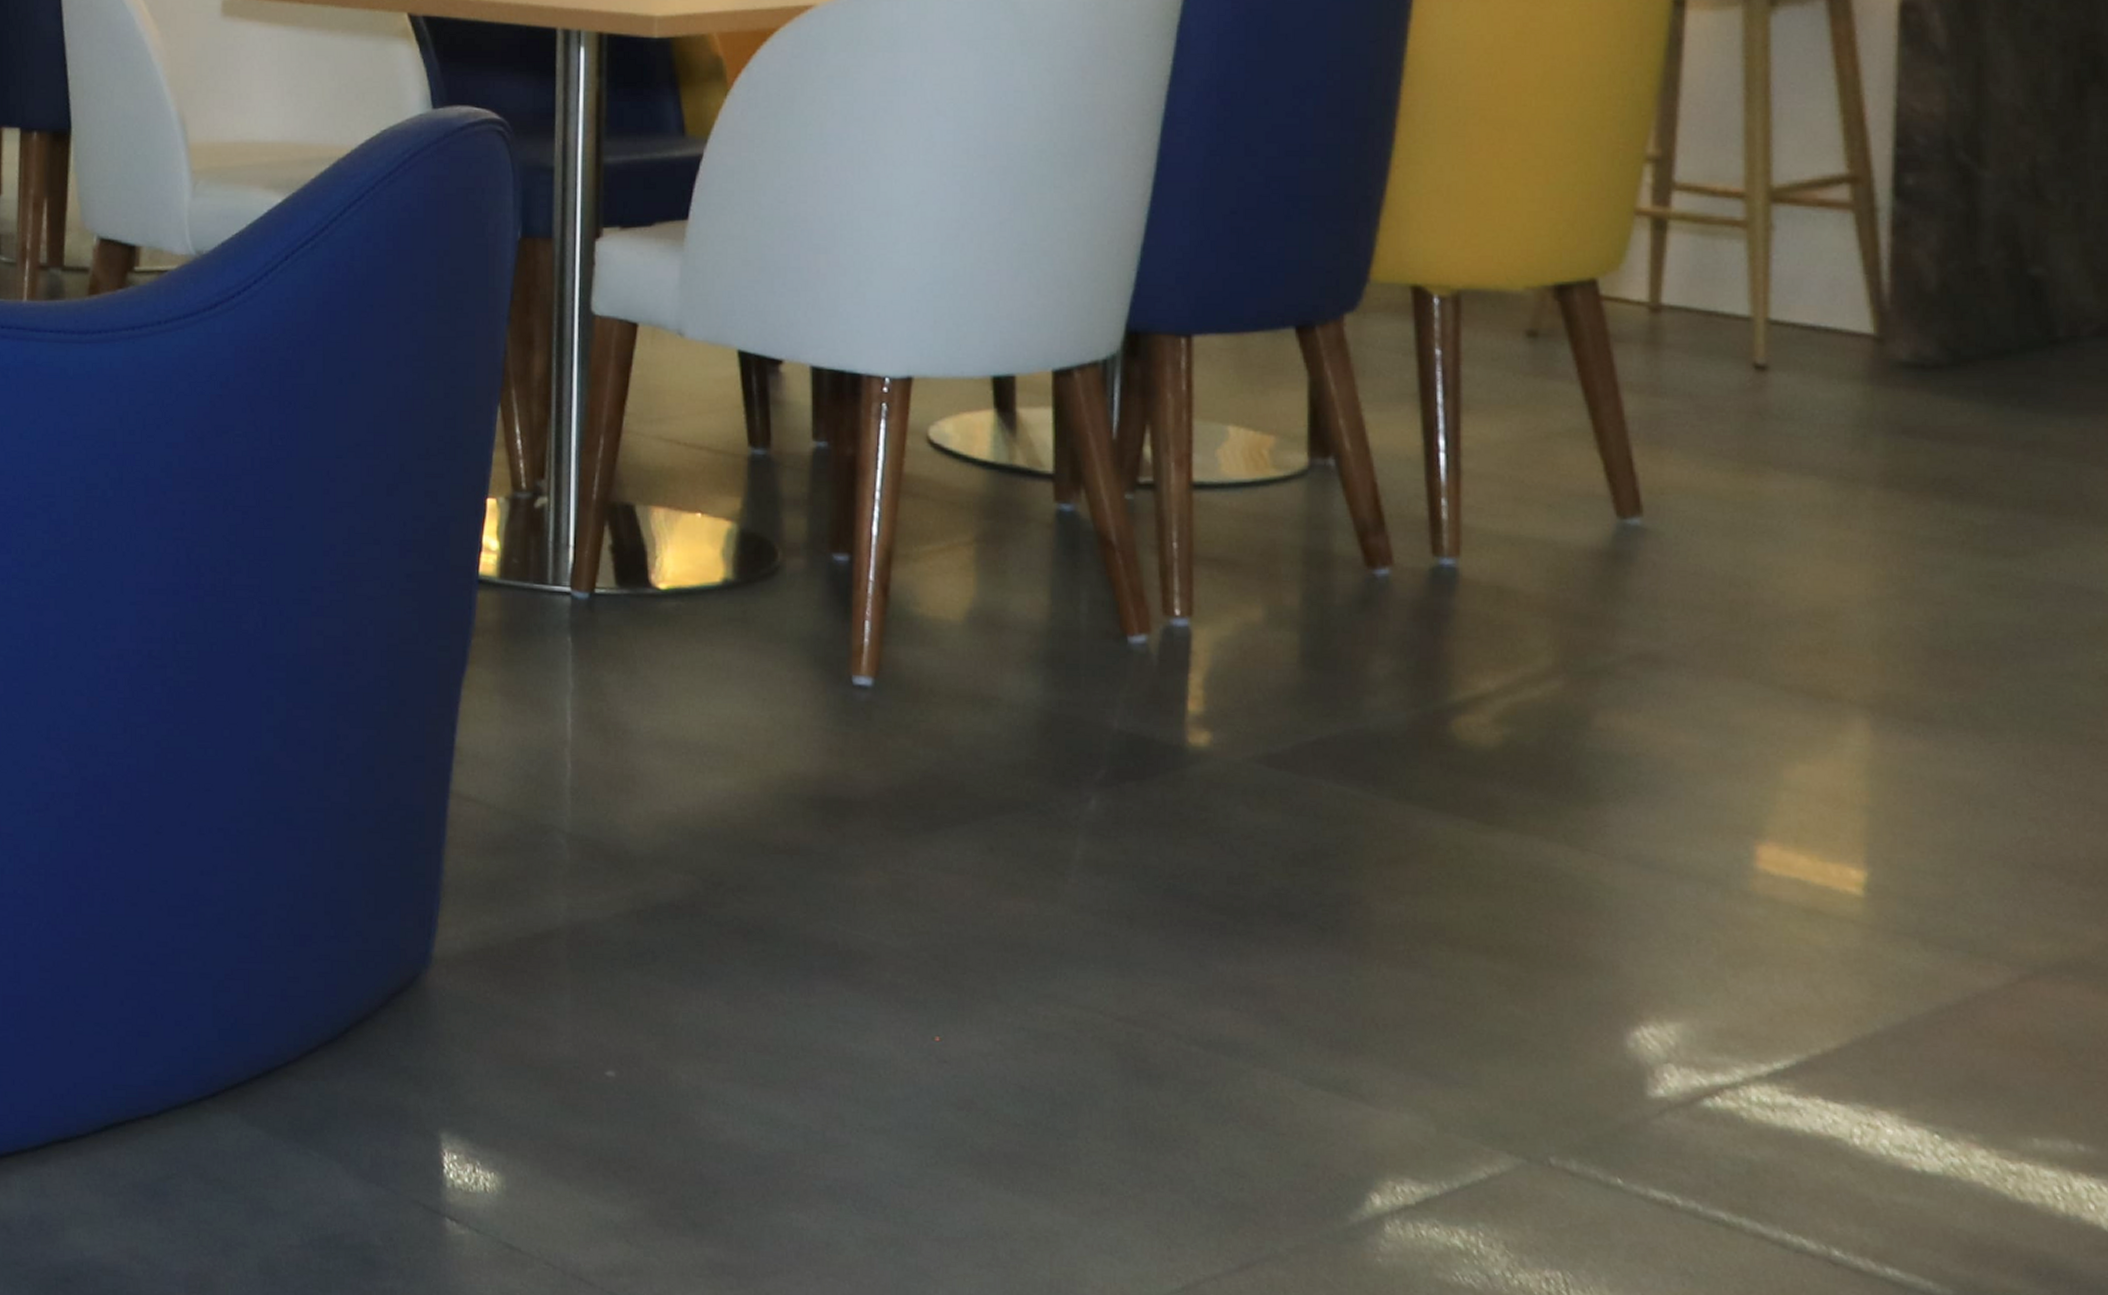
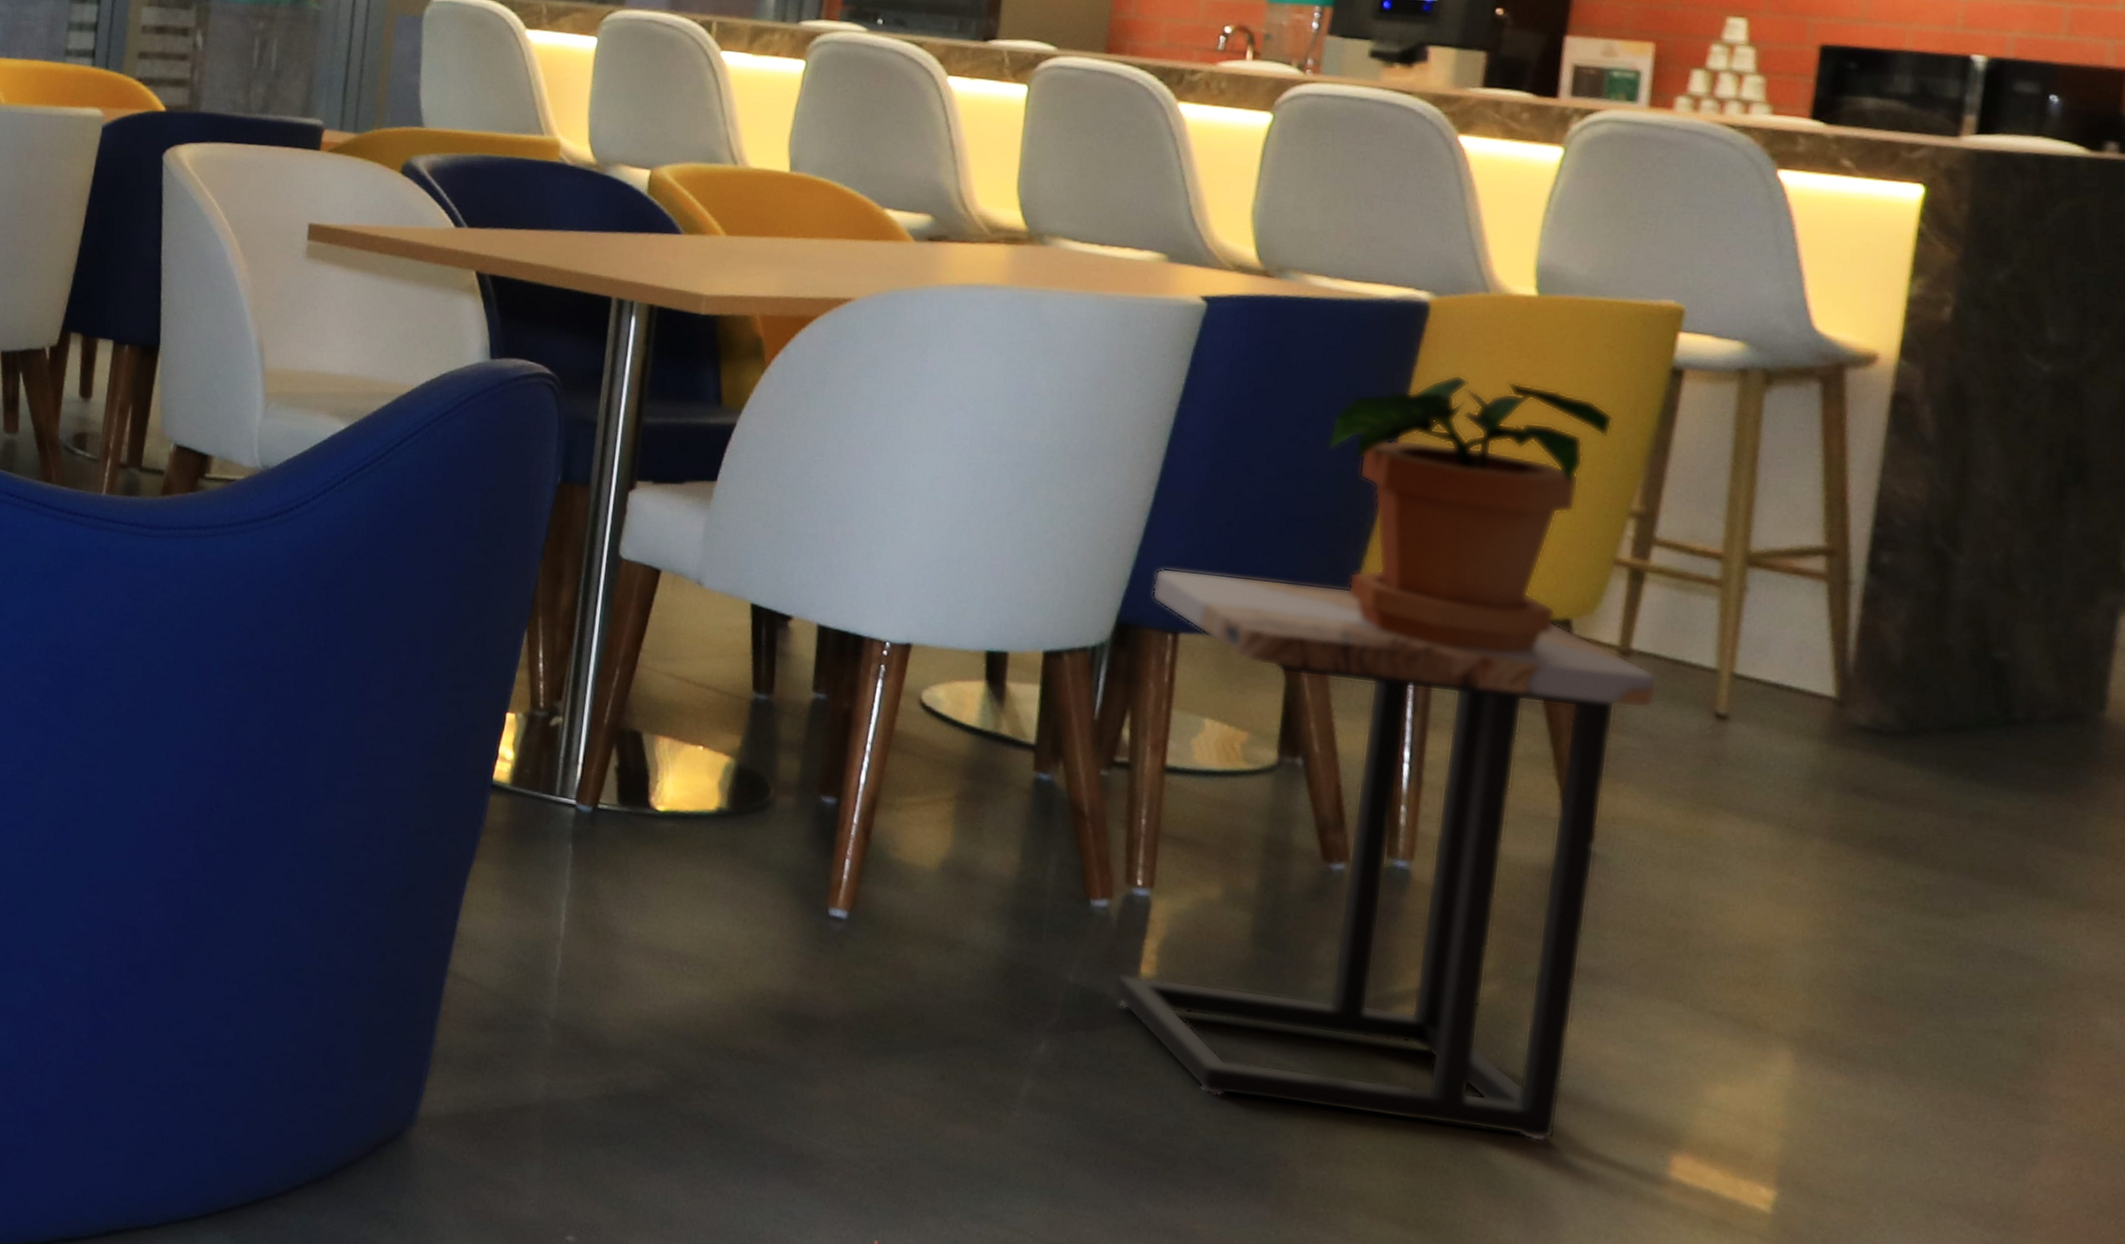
side table: none [1160,266,1692,847] -> present [1114,568,1658,1143]
potted plant: none [1326,26,1619,322] -> present [1327,374,1613,653]

